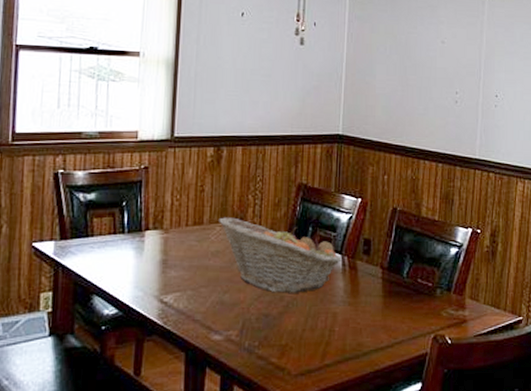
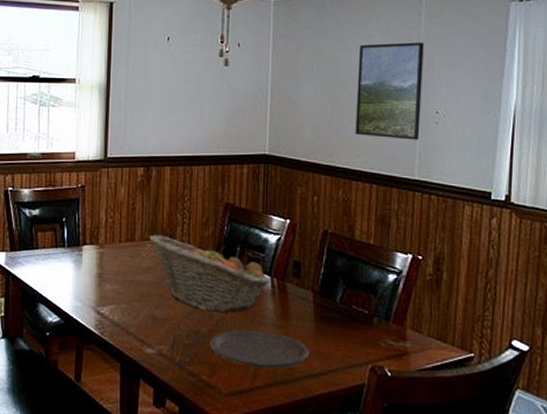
plate: none [280,309,377,346] -> present [210,329,309,369]
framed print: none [423,29,487,122] -> present [355,42,424,140]

